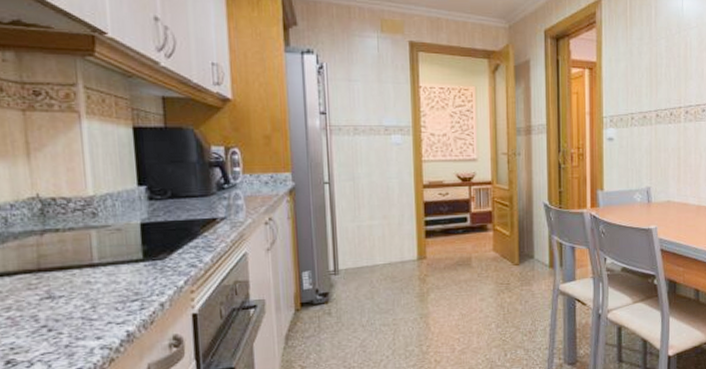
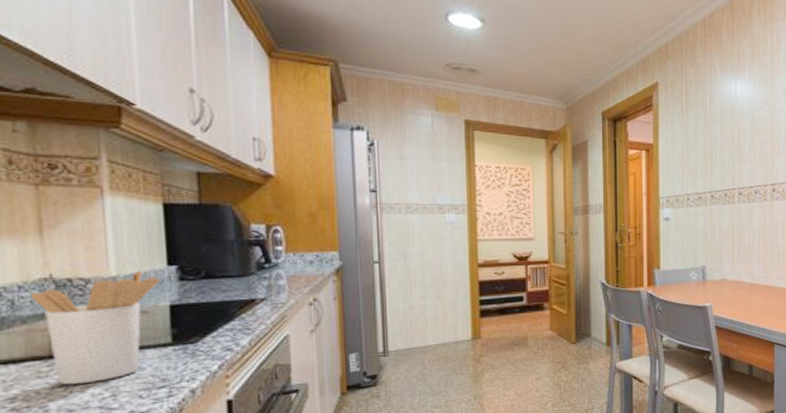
utensil holder: none [20,189,132,297] -> present [29,269,160,385]

